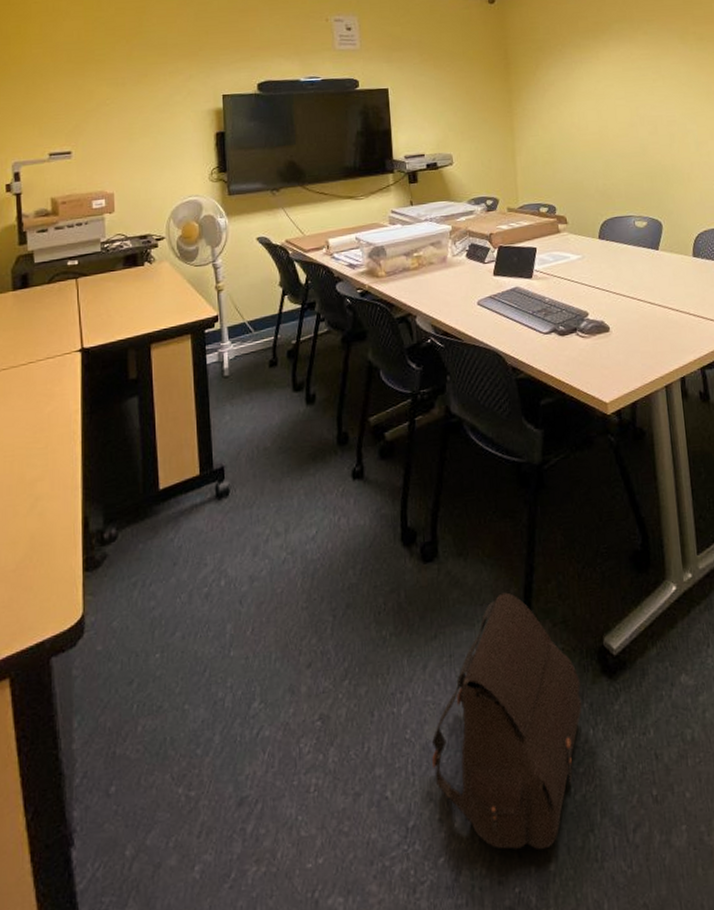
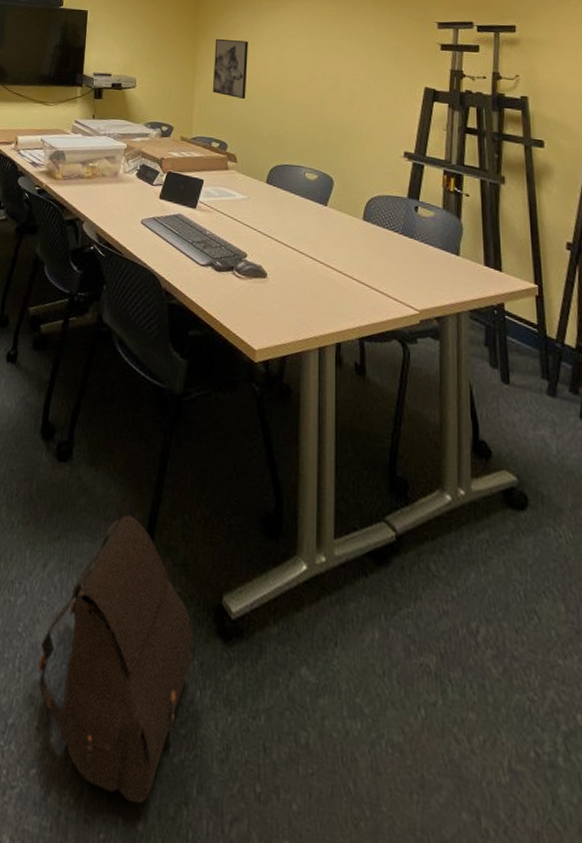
wall art: none [530,98,569,159] -> present [213,38,249,100]

